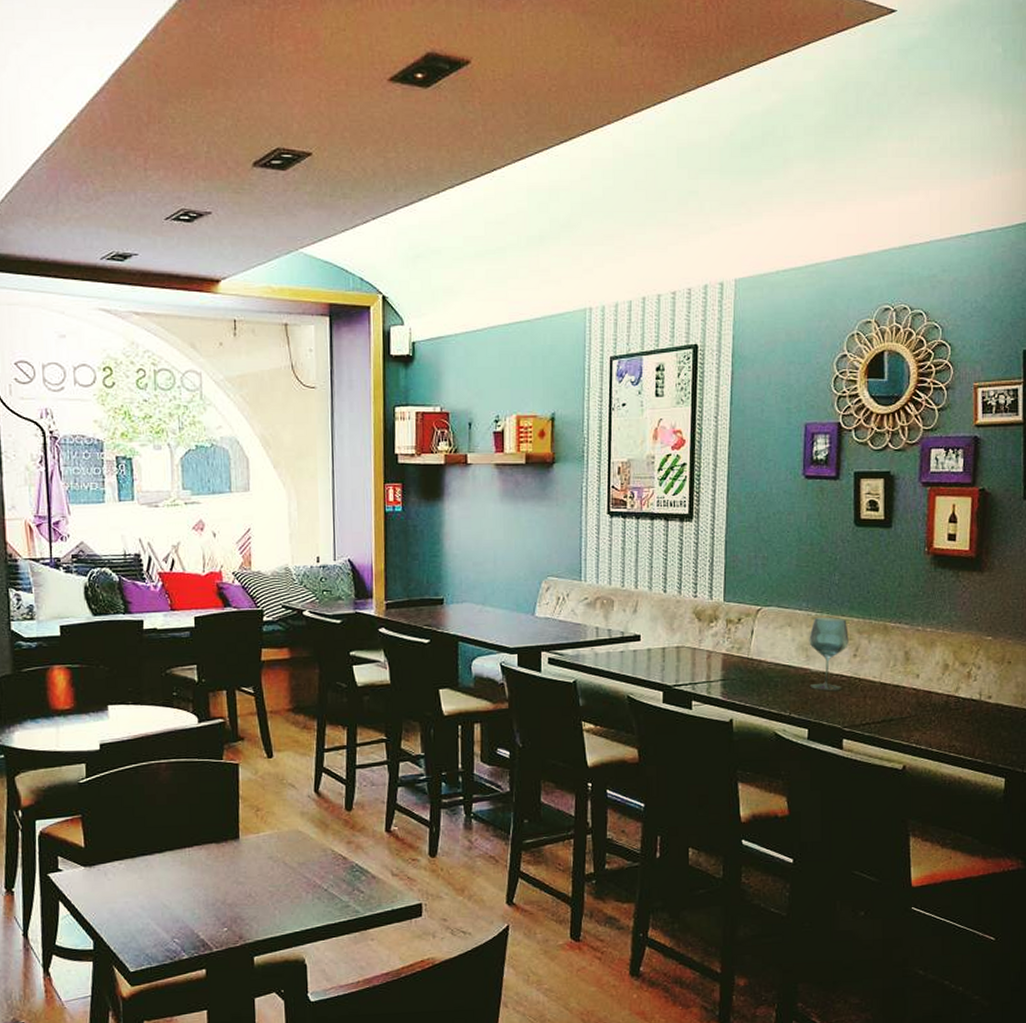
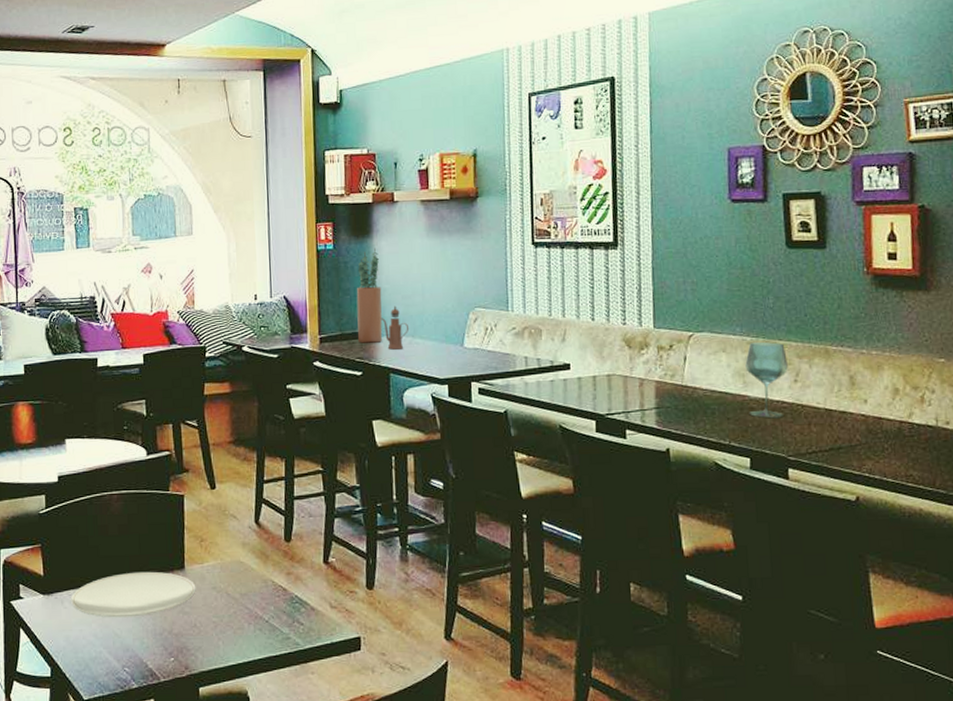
plate: none [115,841,251,889] -> present [71,571,196,618]
vase: none [425,511,453,612] -> present [356,247,383,345]
coffeepot: none [450,572,480,619] -> present [381,305,410,351]

